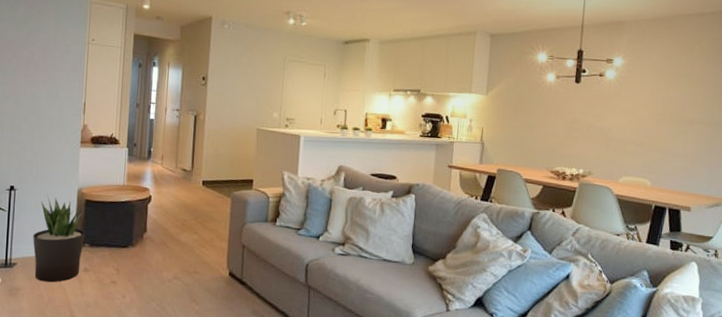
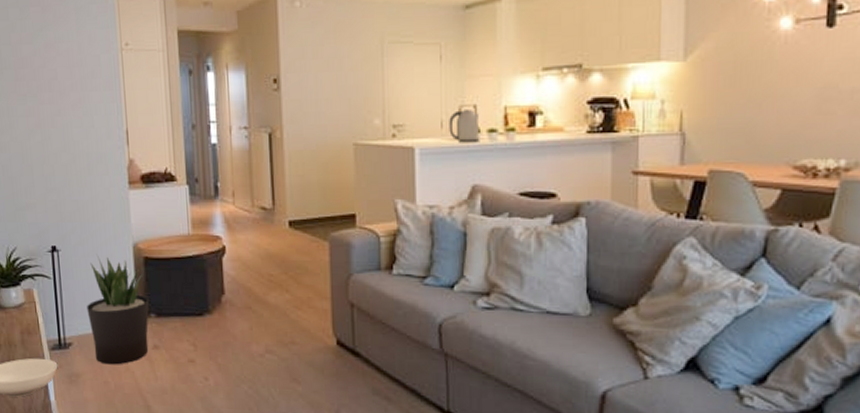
kettle: none [326,112,348,136] -> present [449,110,479,143]

